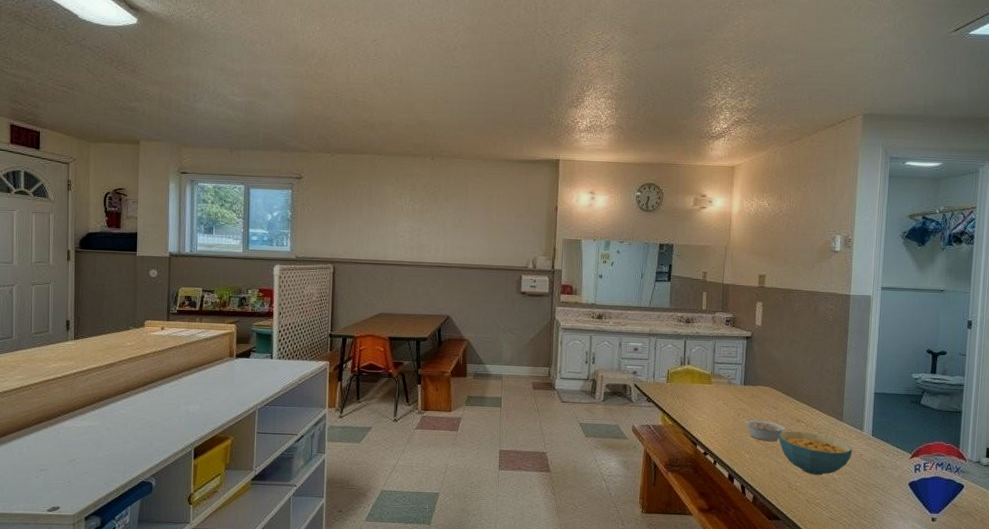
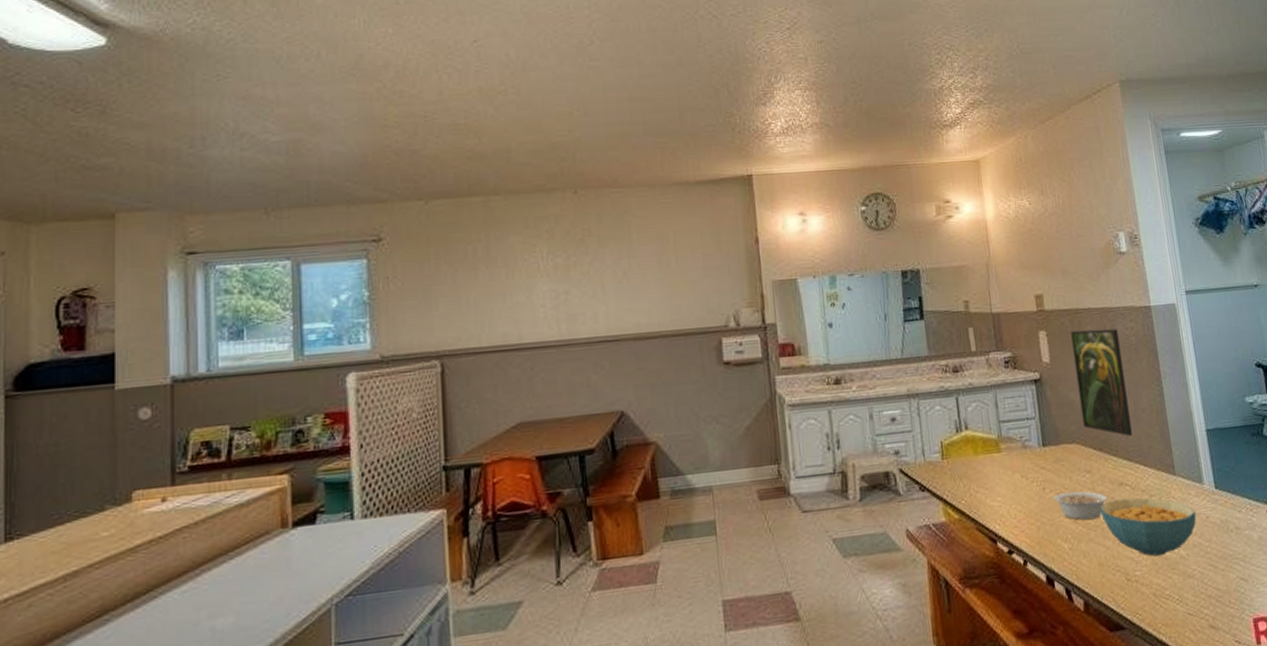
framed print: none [778,305,820,388] -> present [1071,329,1132,436]

